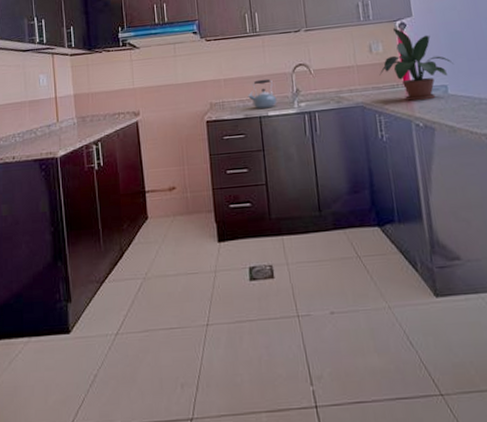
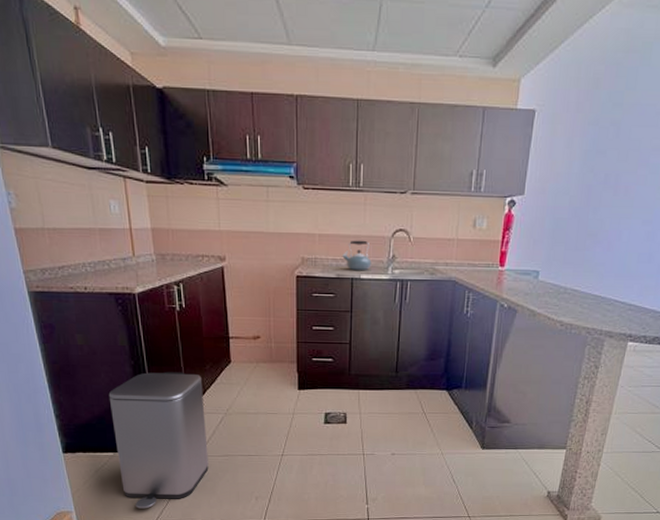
pedal bin: none [28,234,128,410] -> present [108,371,209,509]
potted plant: present [379,28,454,101] -> none [477,205,551,283]

